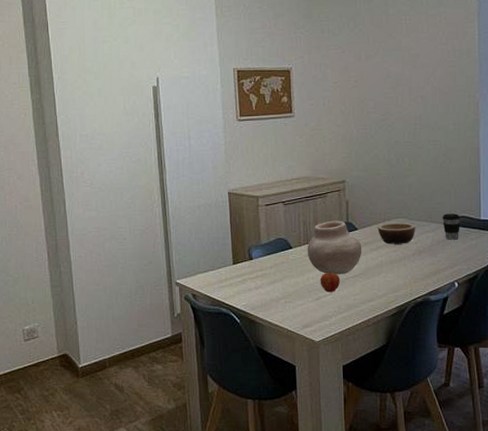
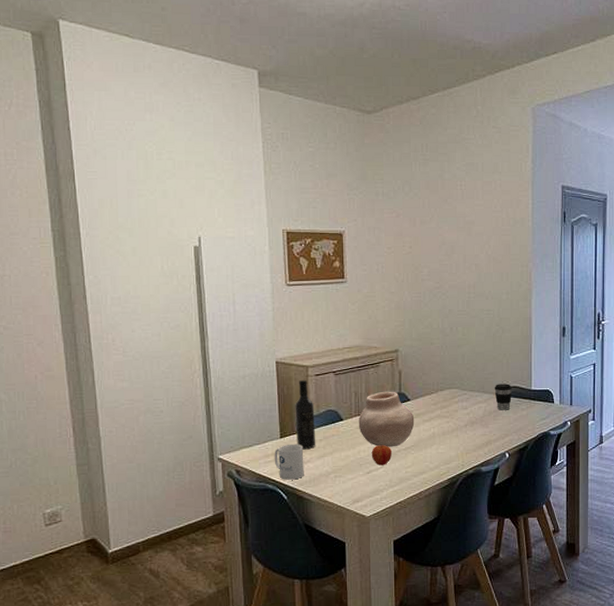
mug: none [227,270,256,304] -> present [274,443,304,480]
wine bottle: none [246,209,267,275] -> present [295,379,316,449]
bowl: present [377,222,415,244] -> none [430,393,468,415]

